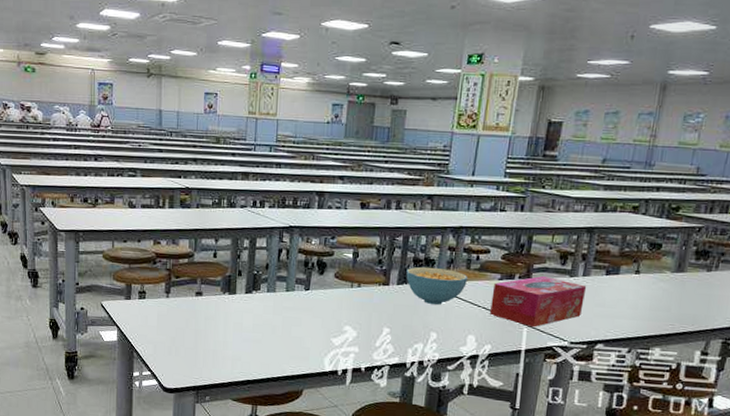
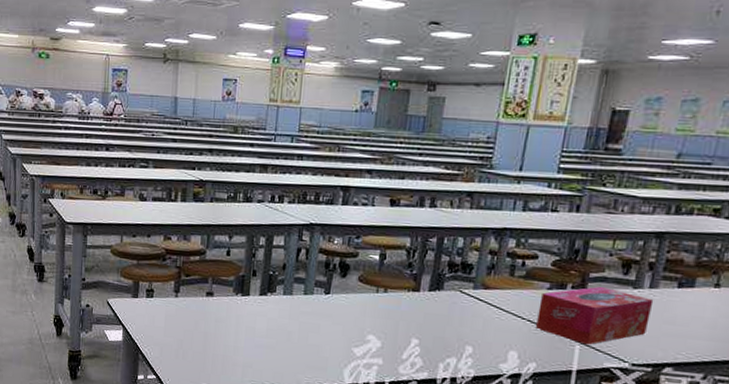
cereal bowl: present [406,266,468,305] -> none [439,272,512,316]

